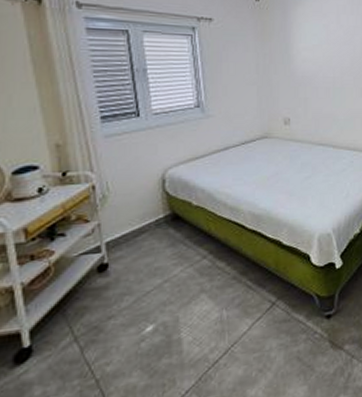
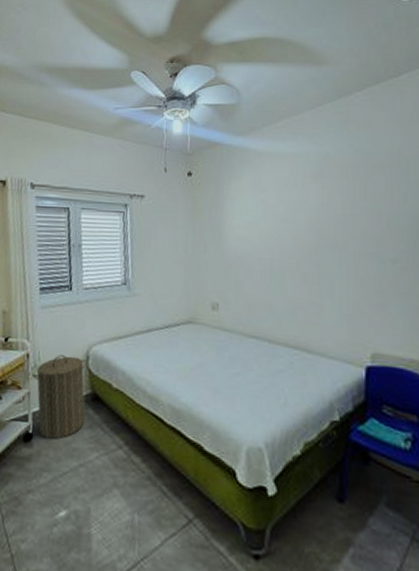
laundry hamper: none [100,181,167,264] -> present [31,355,87,439]

